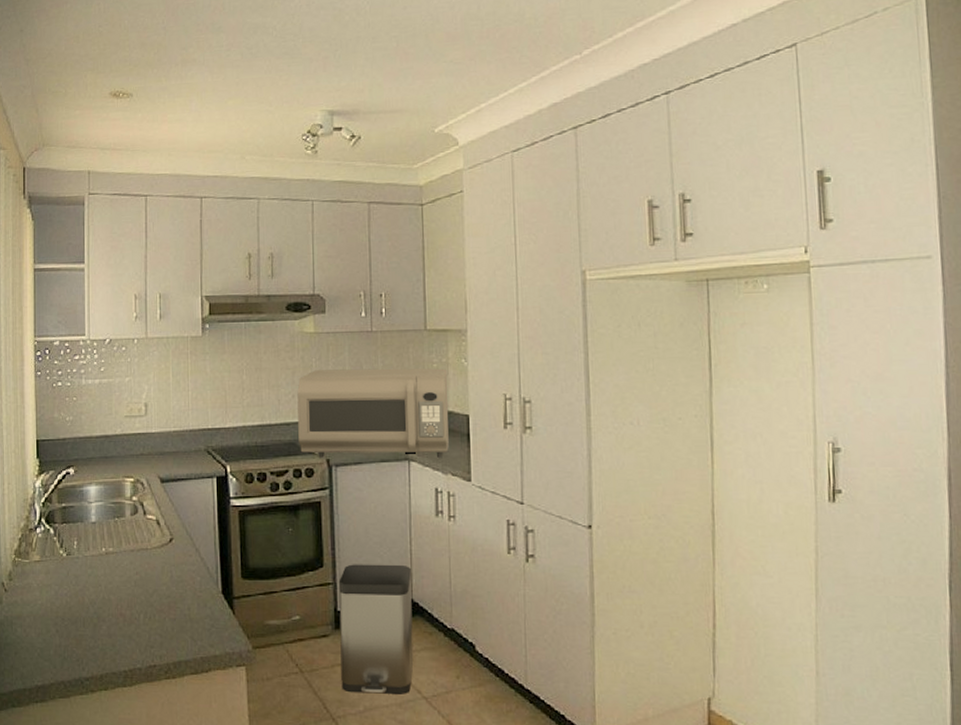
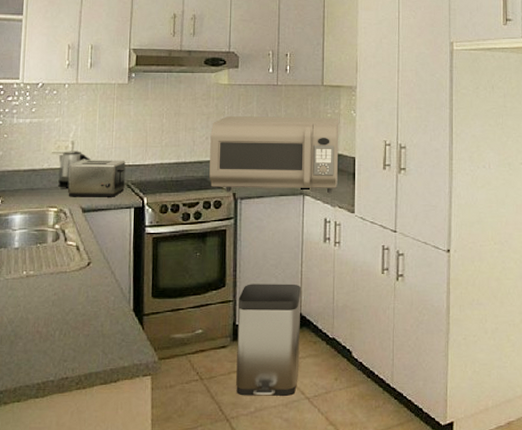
kettle: none [131,414,167,456] -> present [57,151,91,188]
toaster: none [144,423,205,466] -> present [68,160,126,197]

